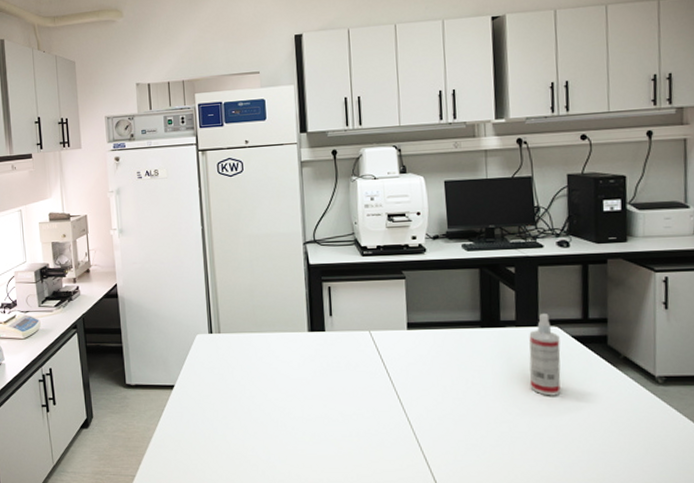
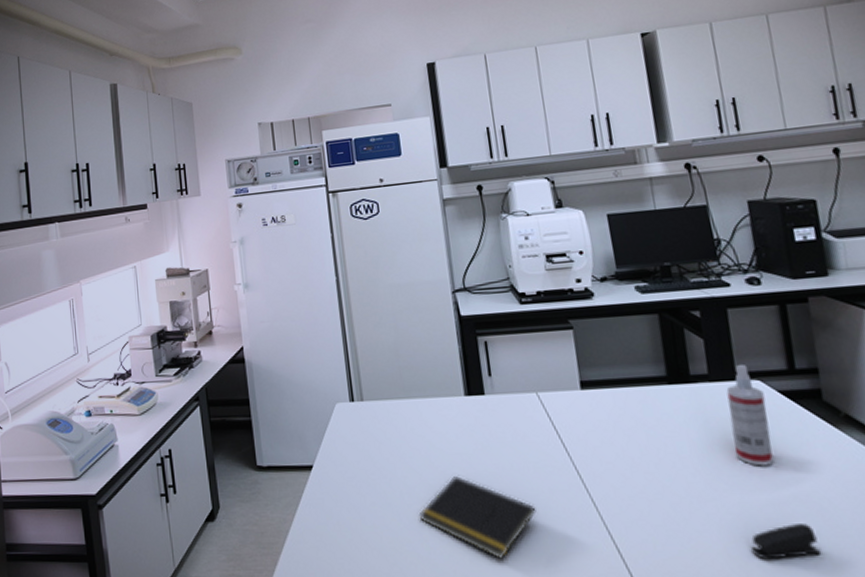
notepad: none [262,397,361,463] -> present [418,476,537,559]
stapler: none [534,442,590,469] -> present [751,524,822,560]

